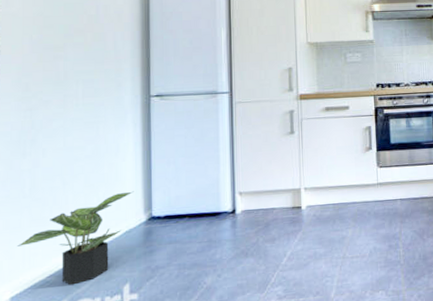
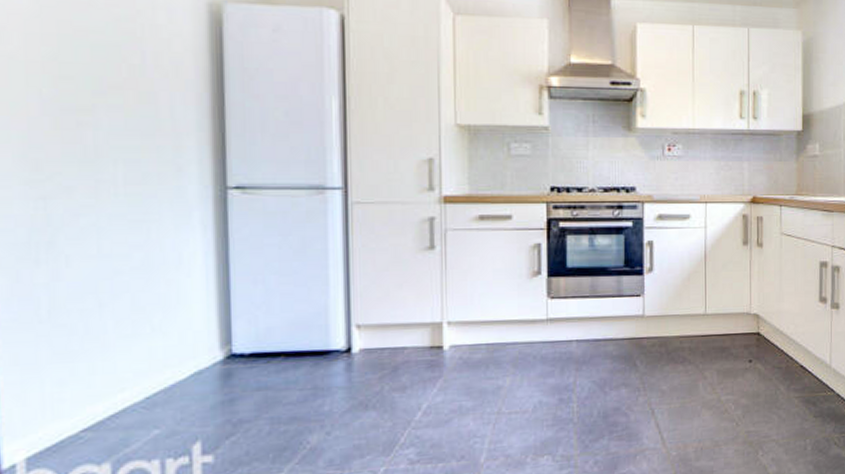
potted plant: present [17,191,134,286] -> none [33,318,205,443]

